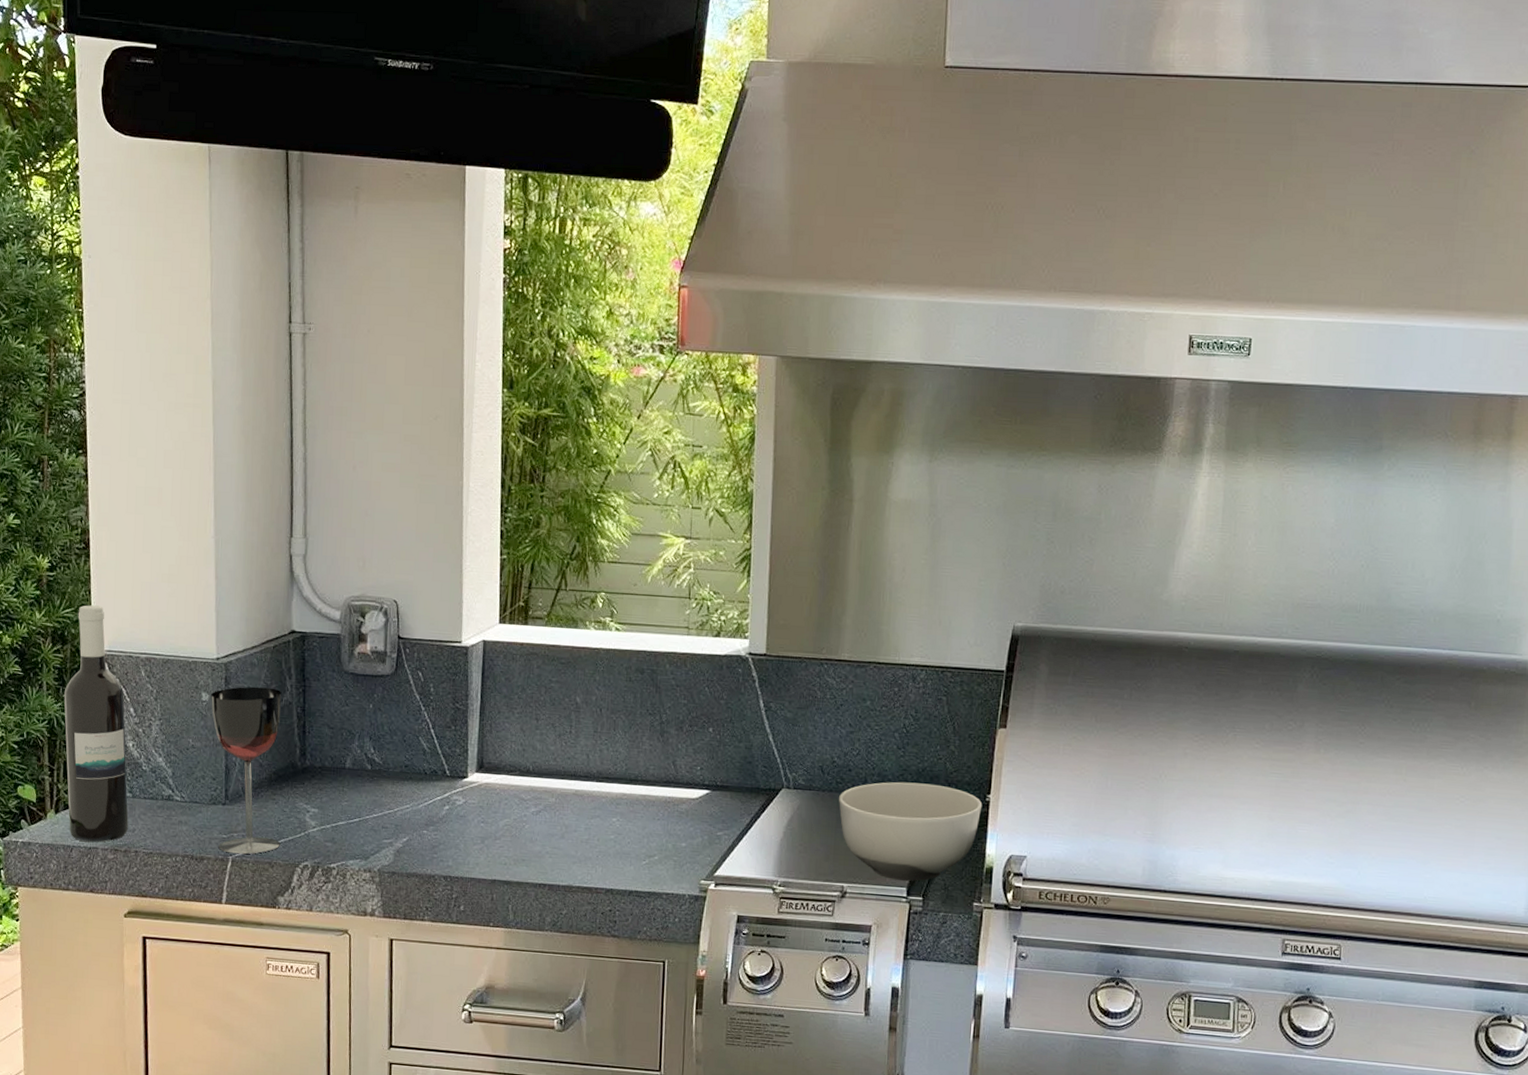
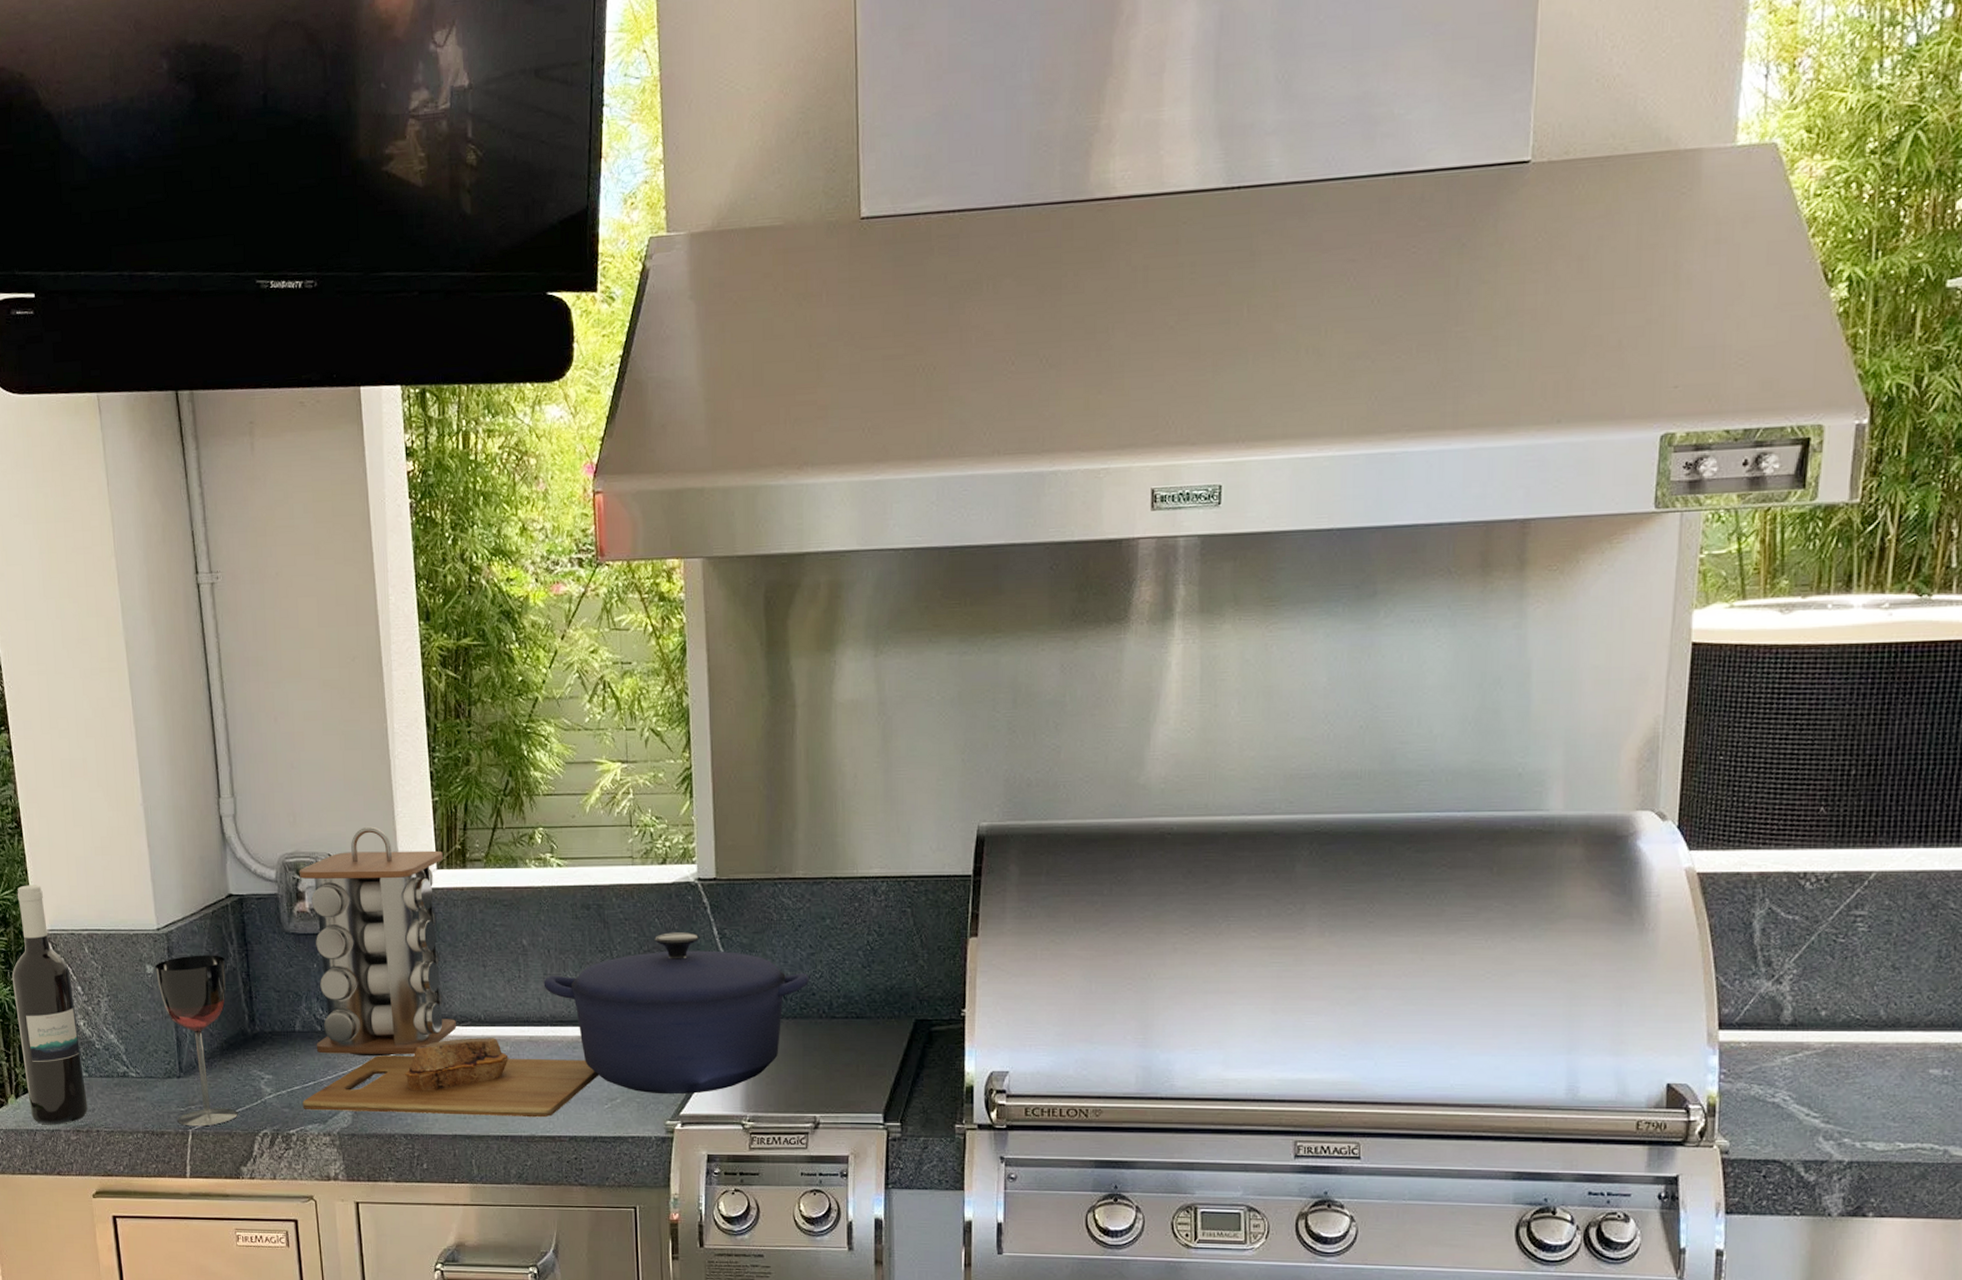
cutting board: none [346,787,640,869] -> present [303,1038,600,1118]
spice rack: none [363,577,506,799] -> present [299,826,456,1057]
cooking pot: none [593,700,847,856] -> present [543,931,809,1095]
bowl: present [838,782,983,882] -> none [803,1002,958,1106]

